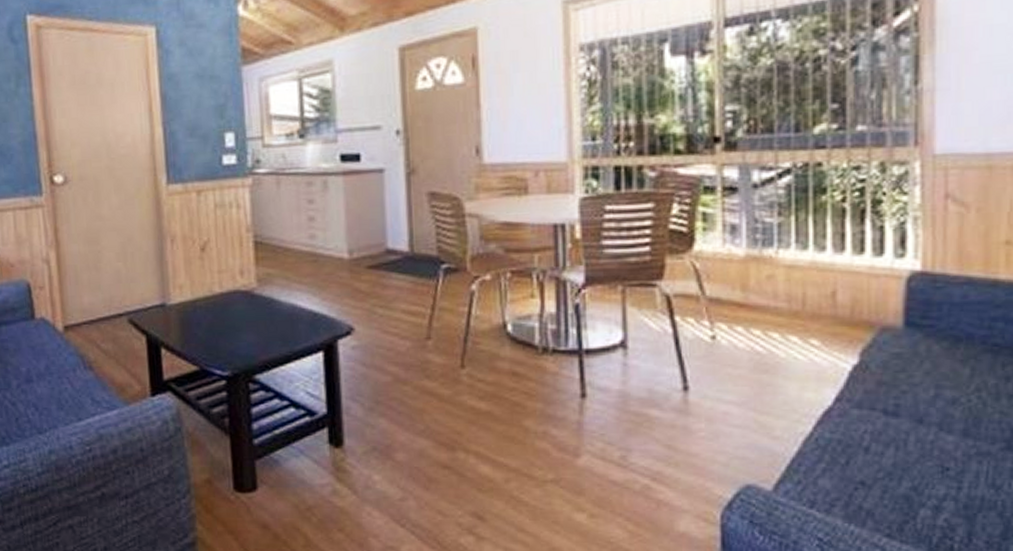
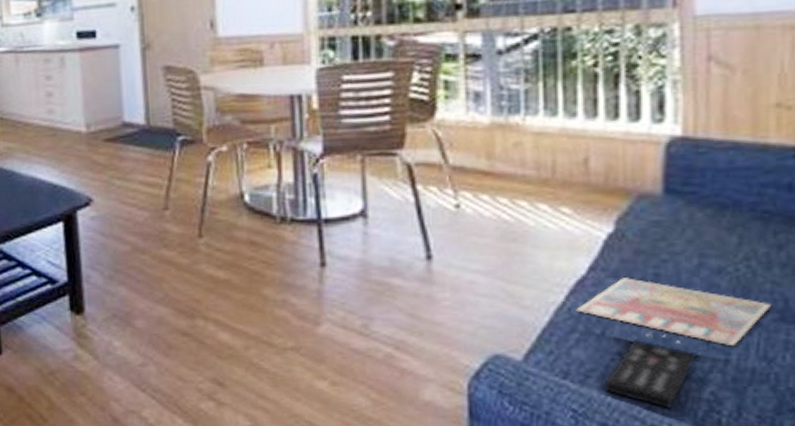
magazine: none [823,408,1000,475] -> present [576,277,773,347]
remote control: none [847,456,933,536] -> present [604,327,697,409]

